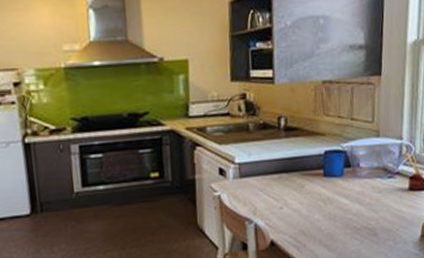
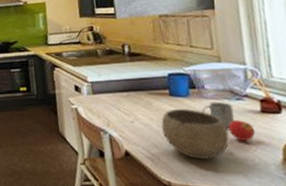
bowl: none [311,189,376,244] -> present [161,108,230,160]
mug: none [353,180,384,208] -> present [201,101,235,128]
fruit: none [376,199,401,221] -> present [228,120,256,141]

